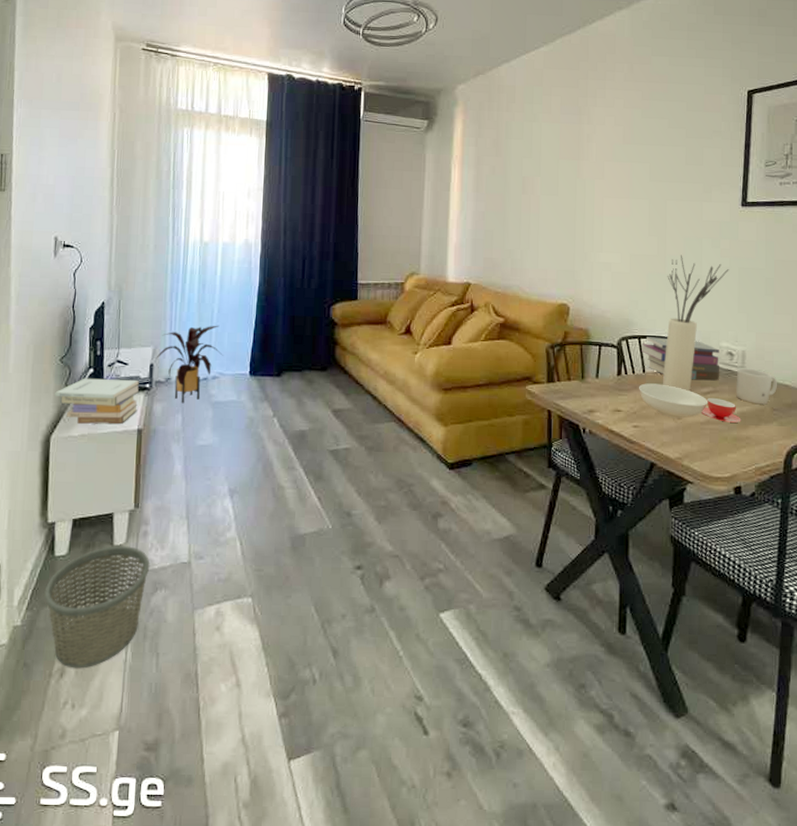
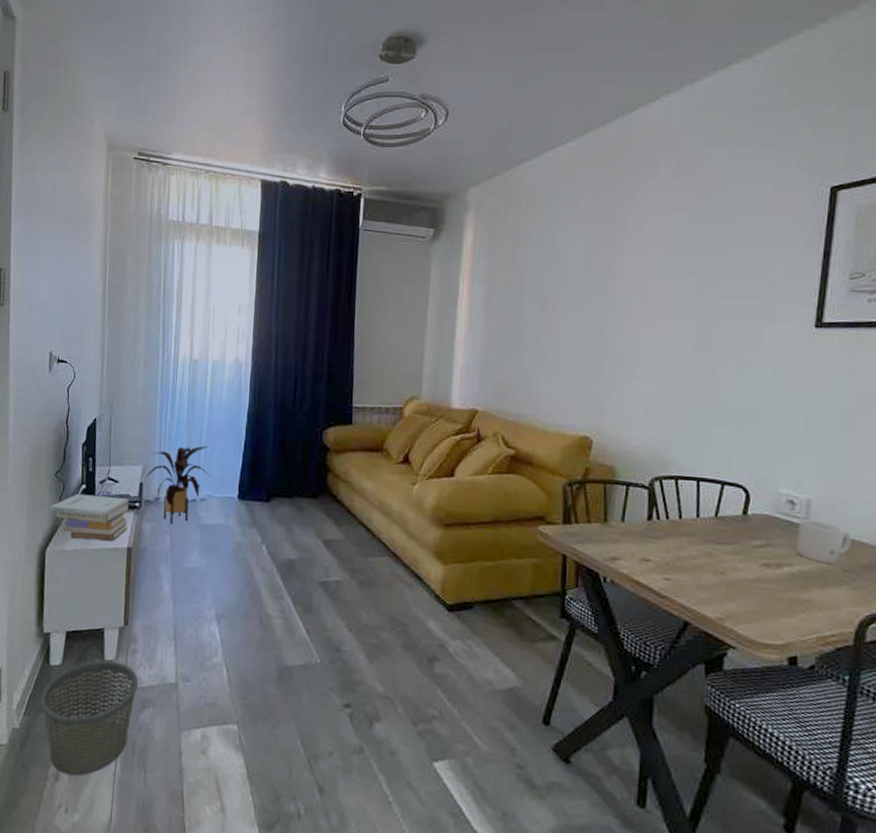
bowl: present [639,383,709,419] -> none [673,531,760,574]
books: present [641,337,720,380] -> none [677,478,778,532]
vase: present [662,255,729,392] -> none [702,384,795,544]
teacup: present [700,397,741,423] -> none [749,551,802,583]

